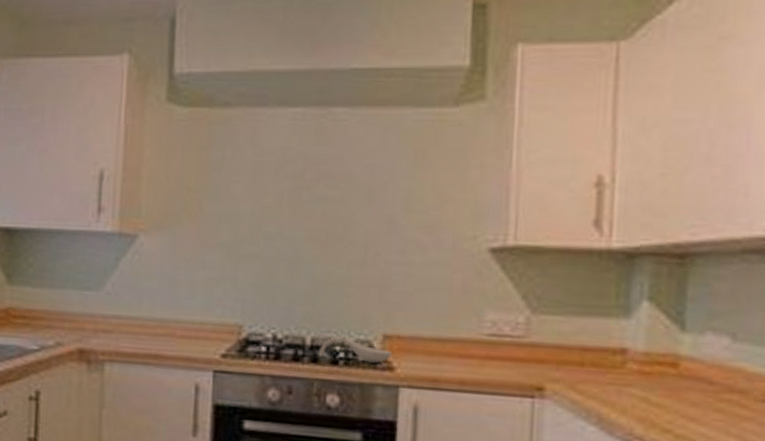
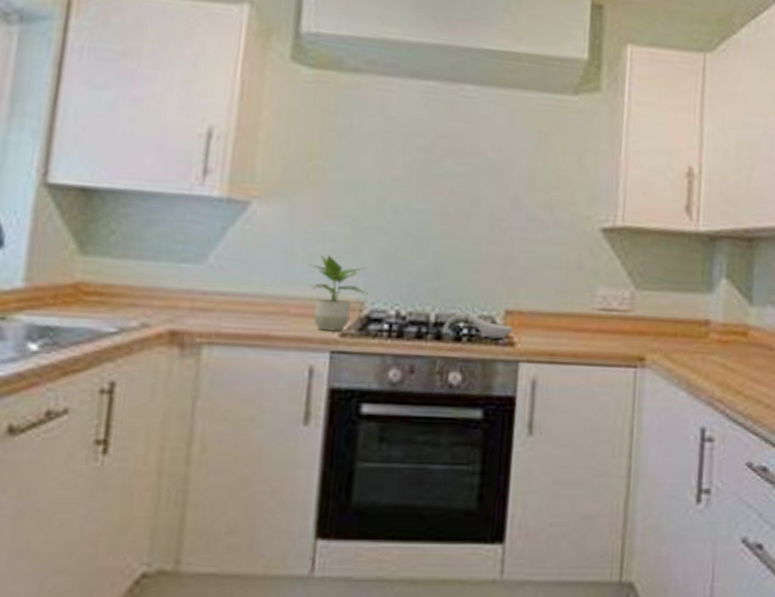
potted plant: none [191,281,246,353] -> present [309,254,369,332]

